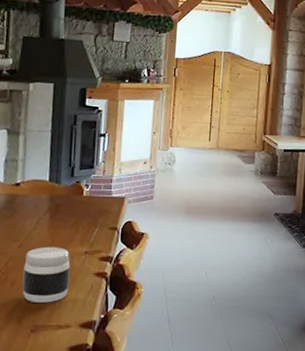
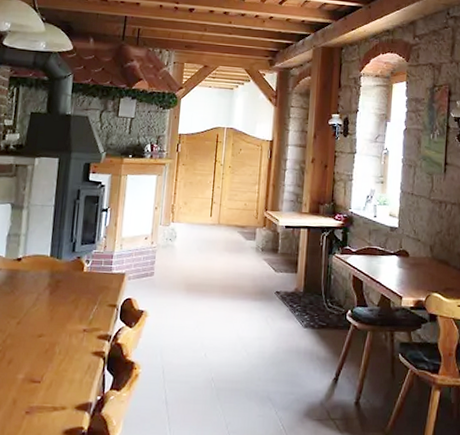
jar: present [22,246,70,303] -> none [18,323,68,383]

